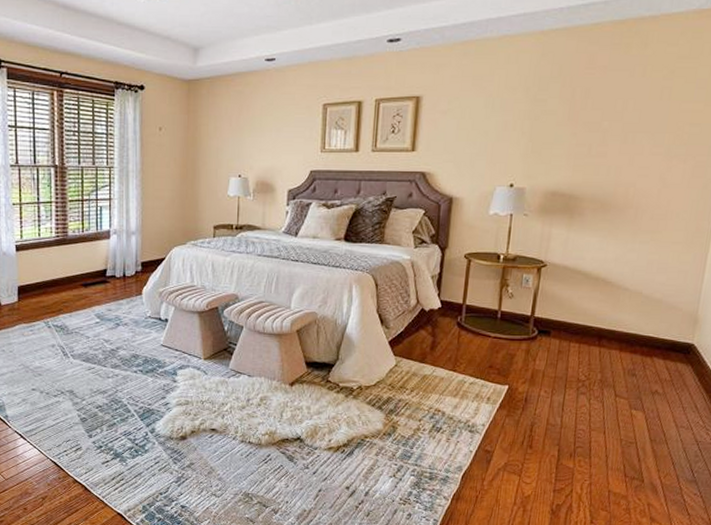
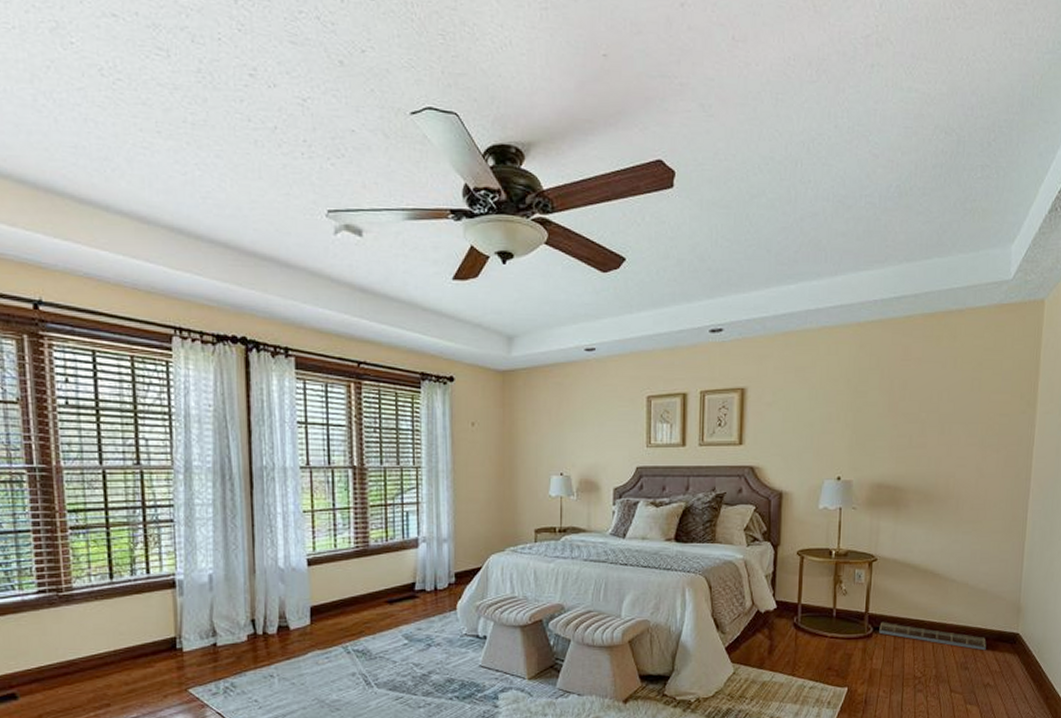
woven basket: none [544,325,657,359] -> present [879,622,986,651]

